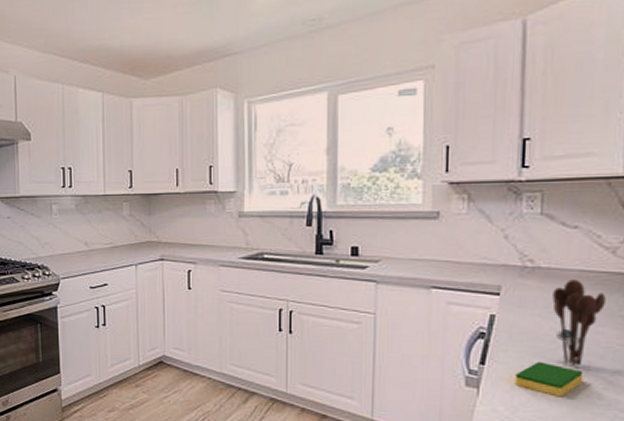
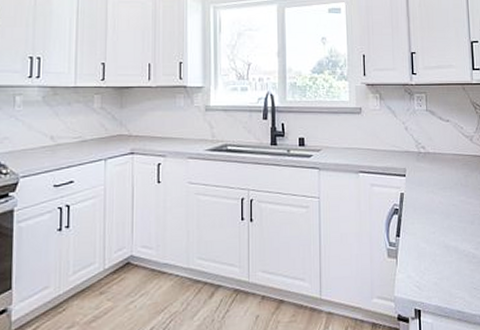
dish sponge: present [515,361,584,397] -> none [421,230,463,260]
utensil holder: present [552,279,606,366] -> none [438,161,470,232]

